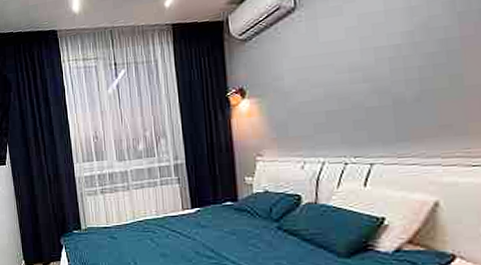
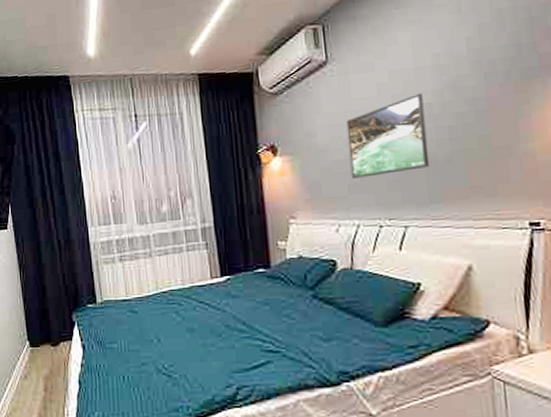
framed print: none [313,34,398,118] -> present [346,92,430,178]

